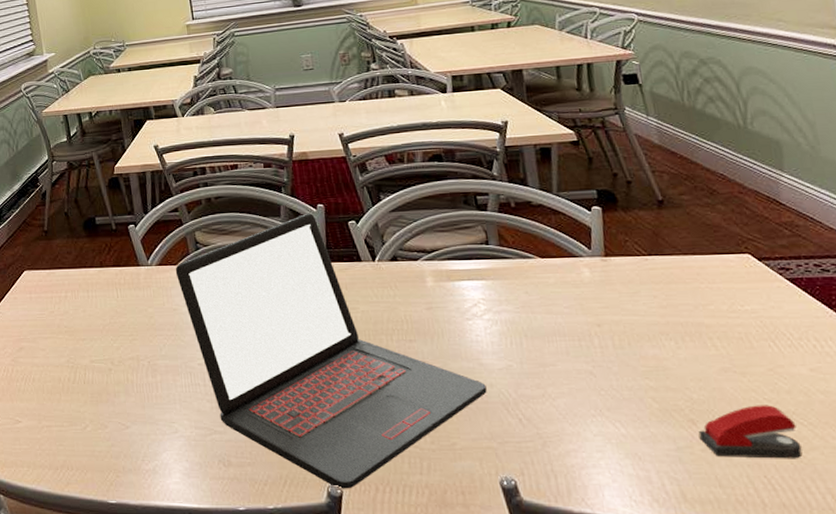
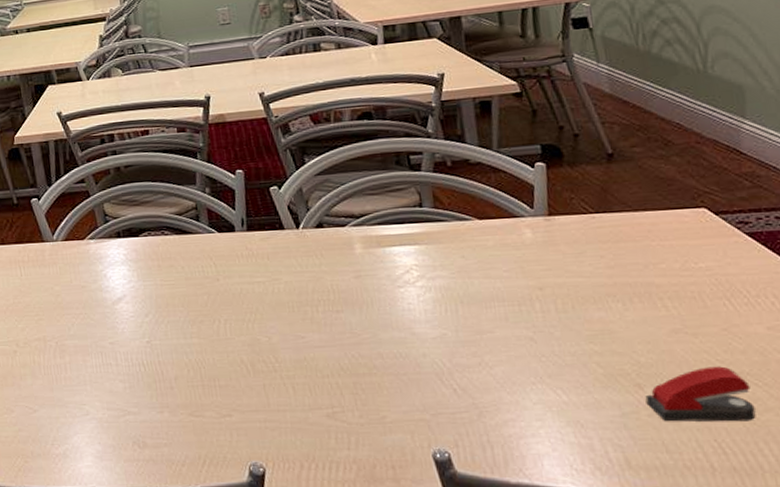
laptop: present [175,212,487,489] -> none [83,179,420,467]

